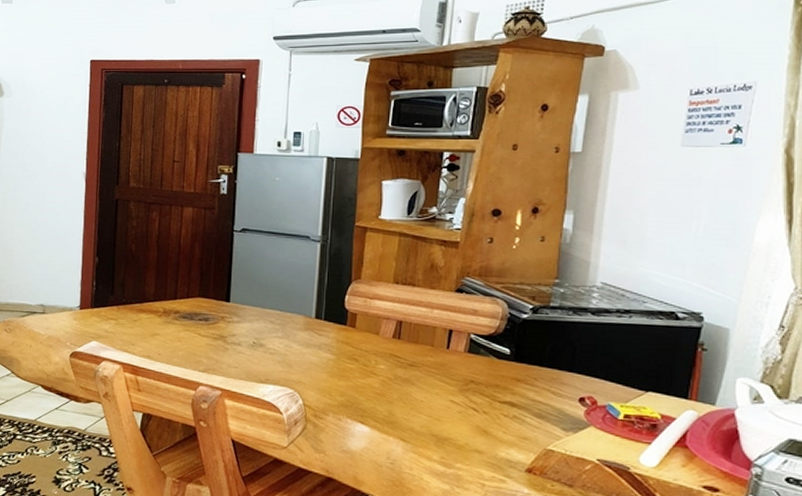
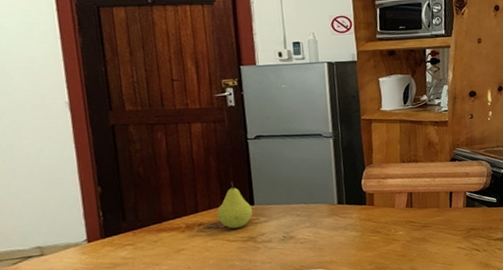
fruit: none [193,273,228,323] -> present [217,182,253,229]

